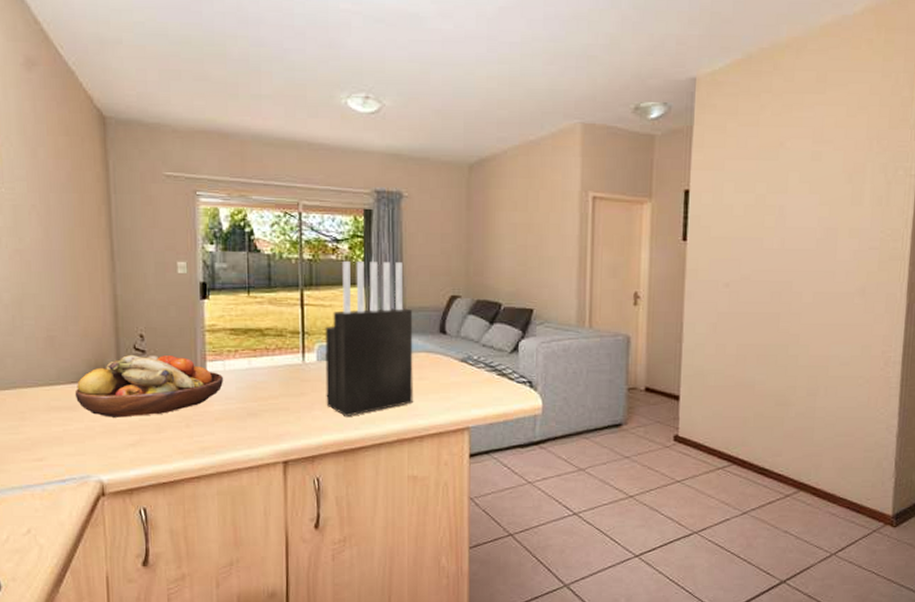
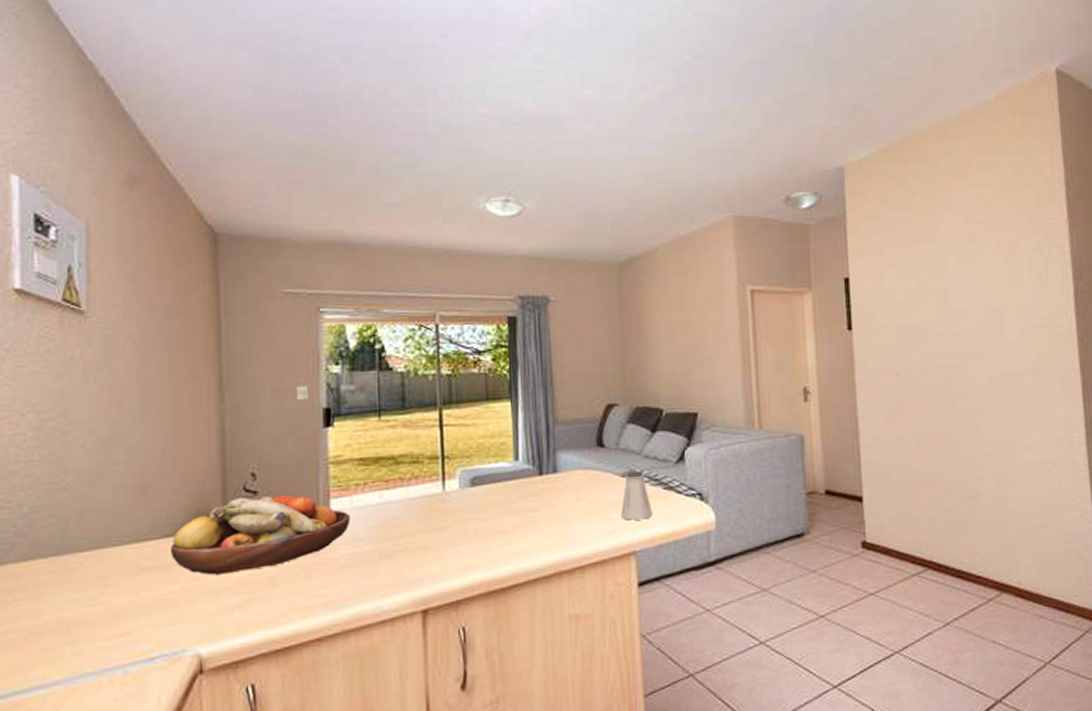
knife block: present [325,261,413,416] -> none [468,371,571,550]
saltshaker: none [458,357,486,400] -> present [621,470,653,521]

